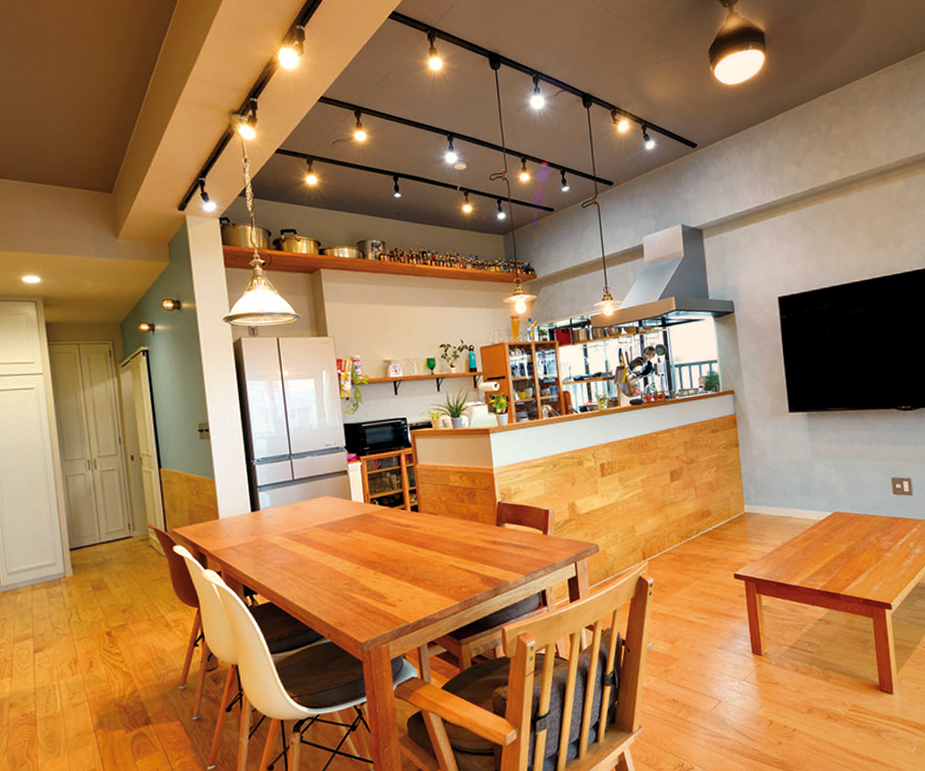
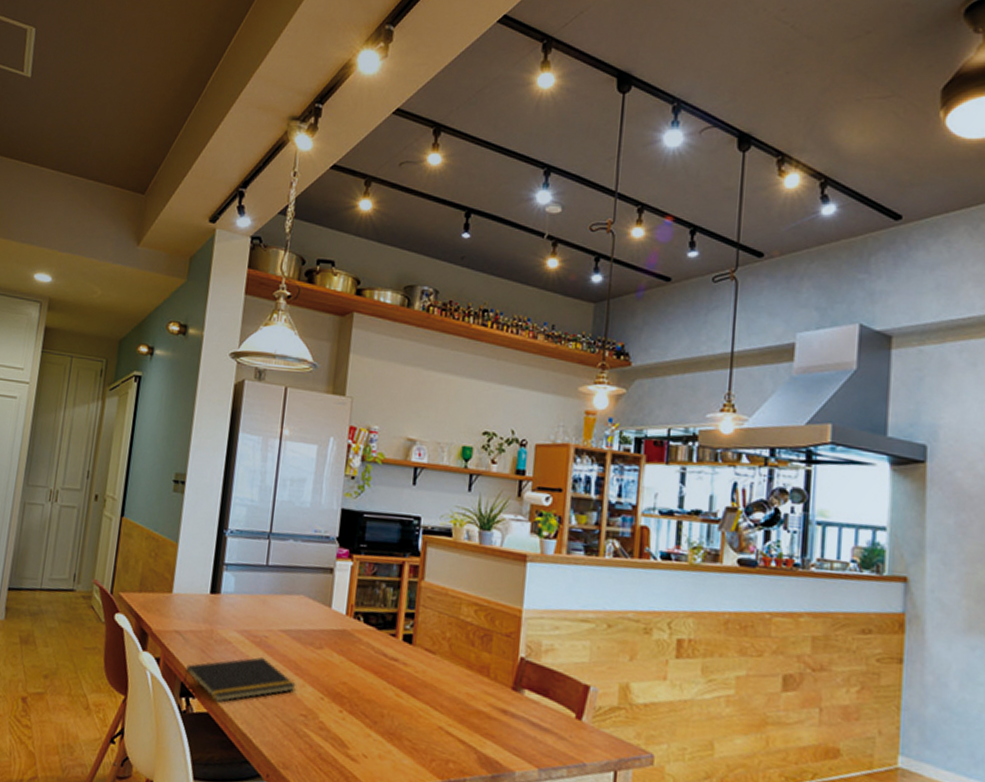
notepad: none [244,550,337,592] -> present [183,657,296,702]

